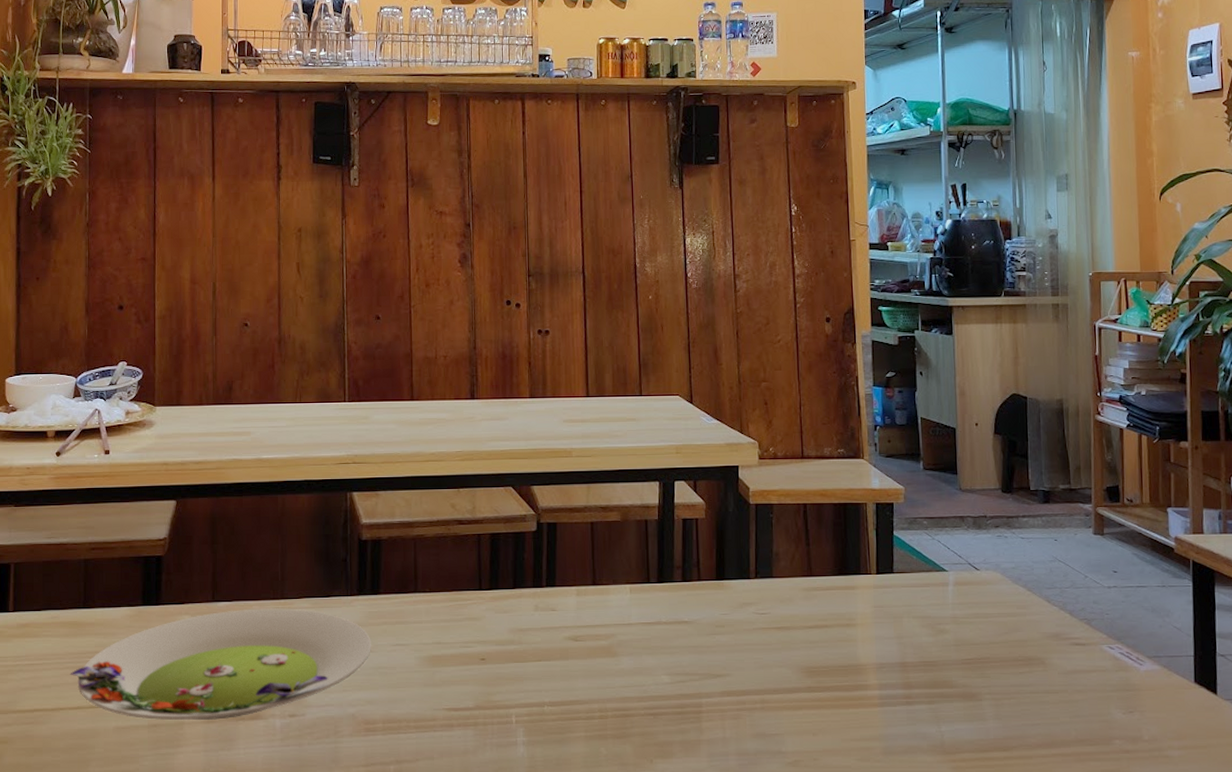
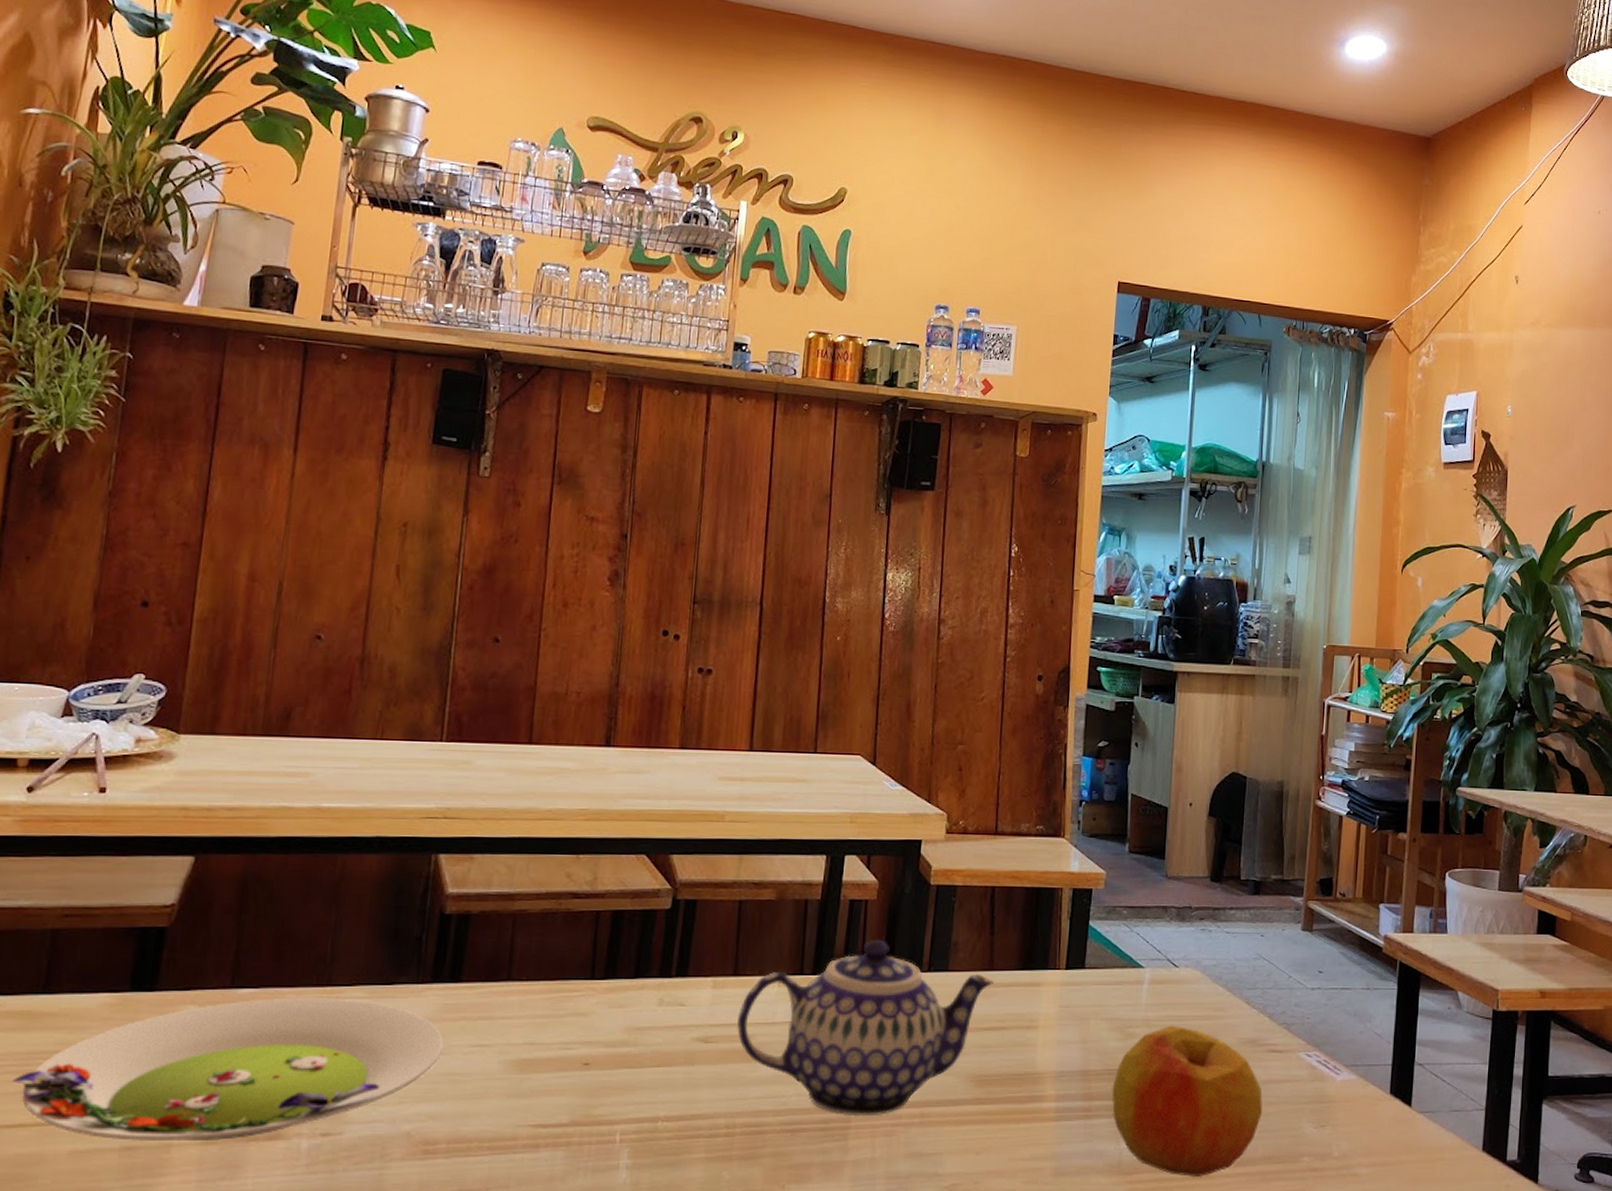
teapot: none [599,551,814,703] -> present [736,939,995,1117]
apple: none [929,622,1072,758] -> present [1111,1025,1263,1178]

